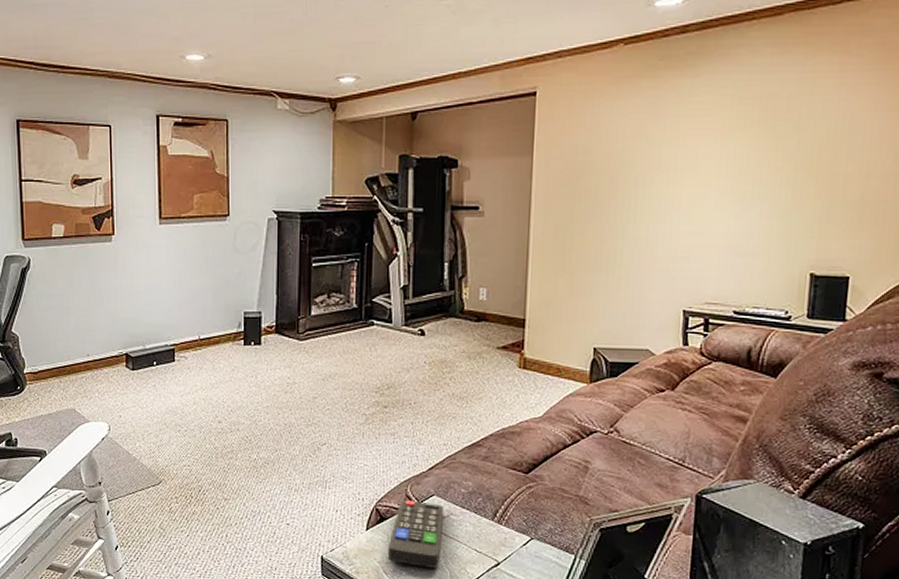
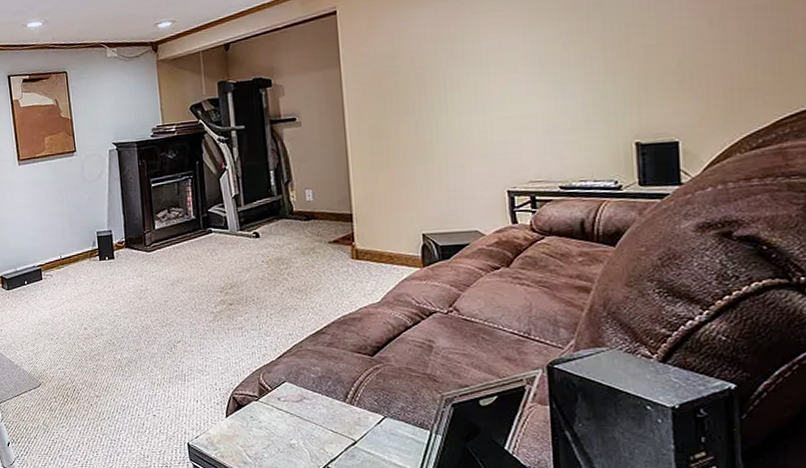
remote control: present [387,500,445,568] -> none [247,388,299,449]

